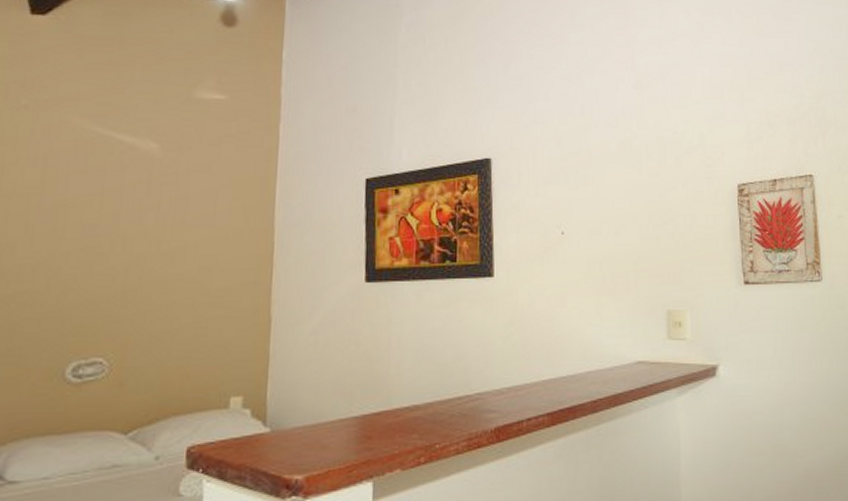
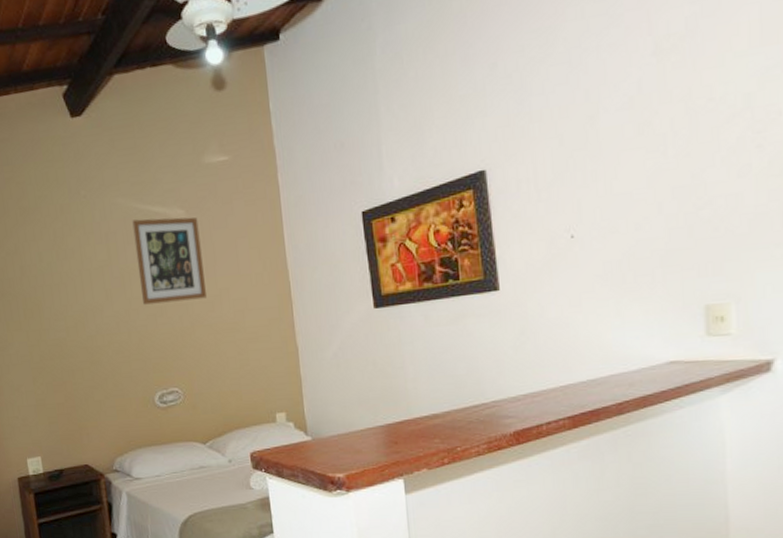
wall art: none [77,145,174,250] -> present [132,217,207,305]

